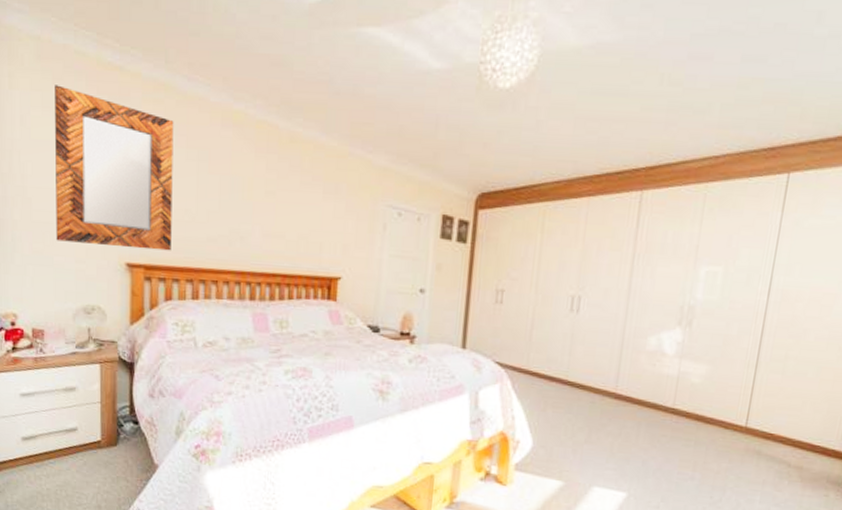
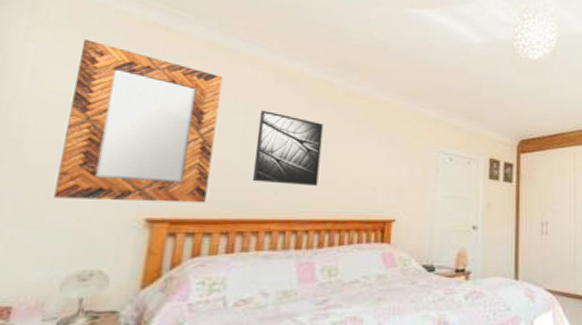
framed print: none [208,156,270,239] -> present [252,109,324,187]

